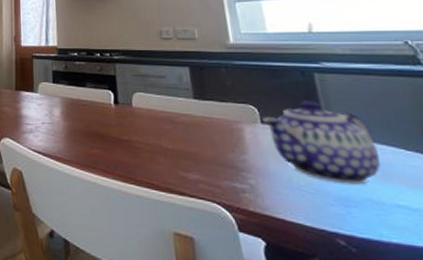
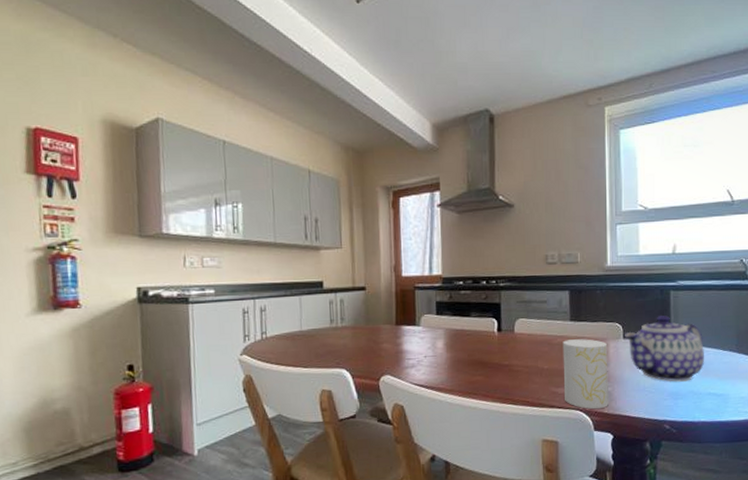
cup: none [187,119,254,205] -> present [562,339,608,409]

